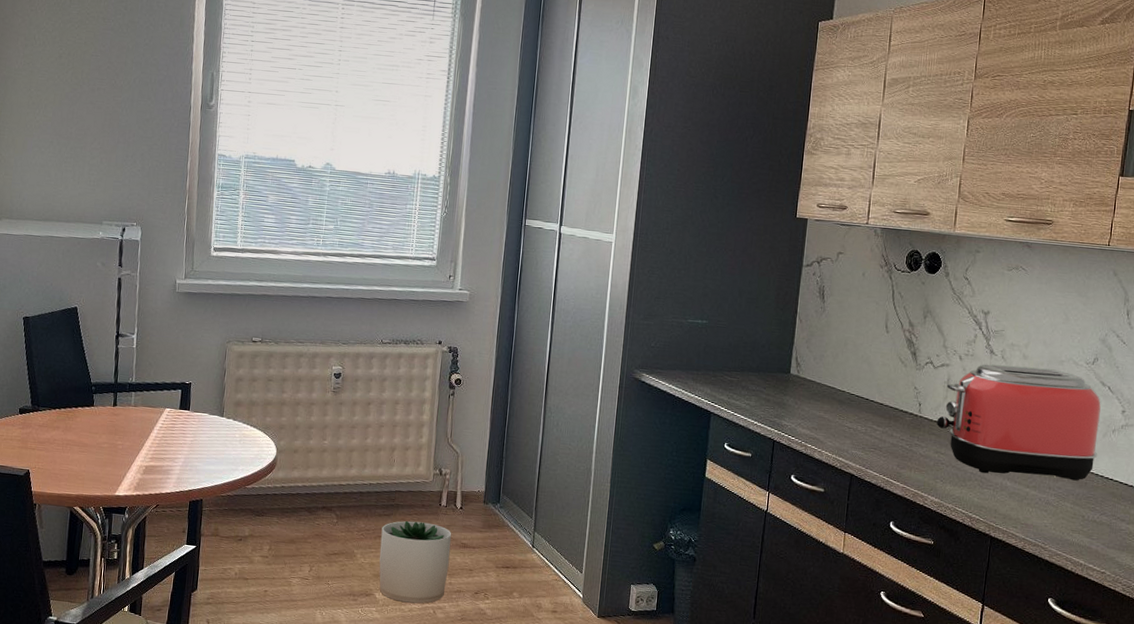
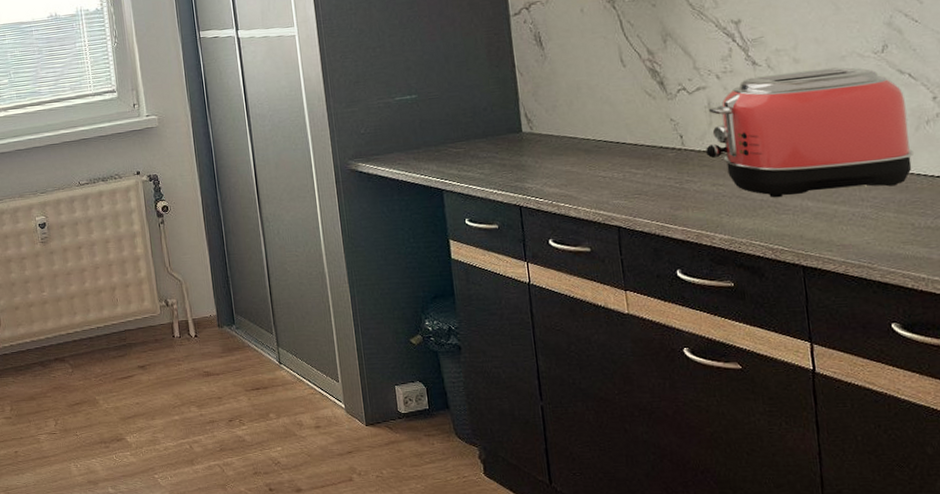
planter: present [379,520,452,604] -> none [119,356,197,442]

